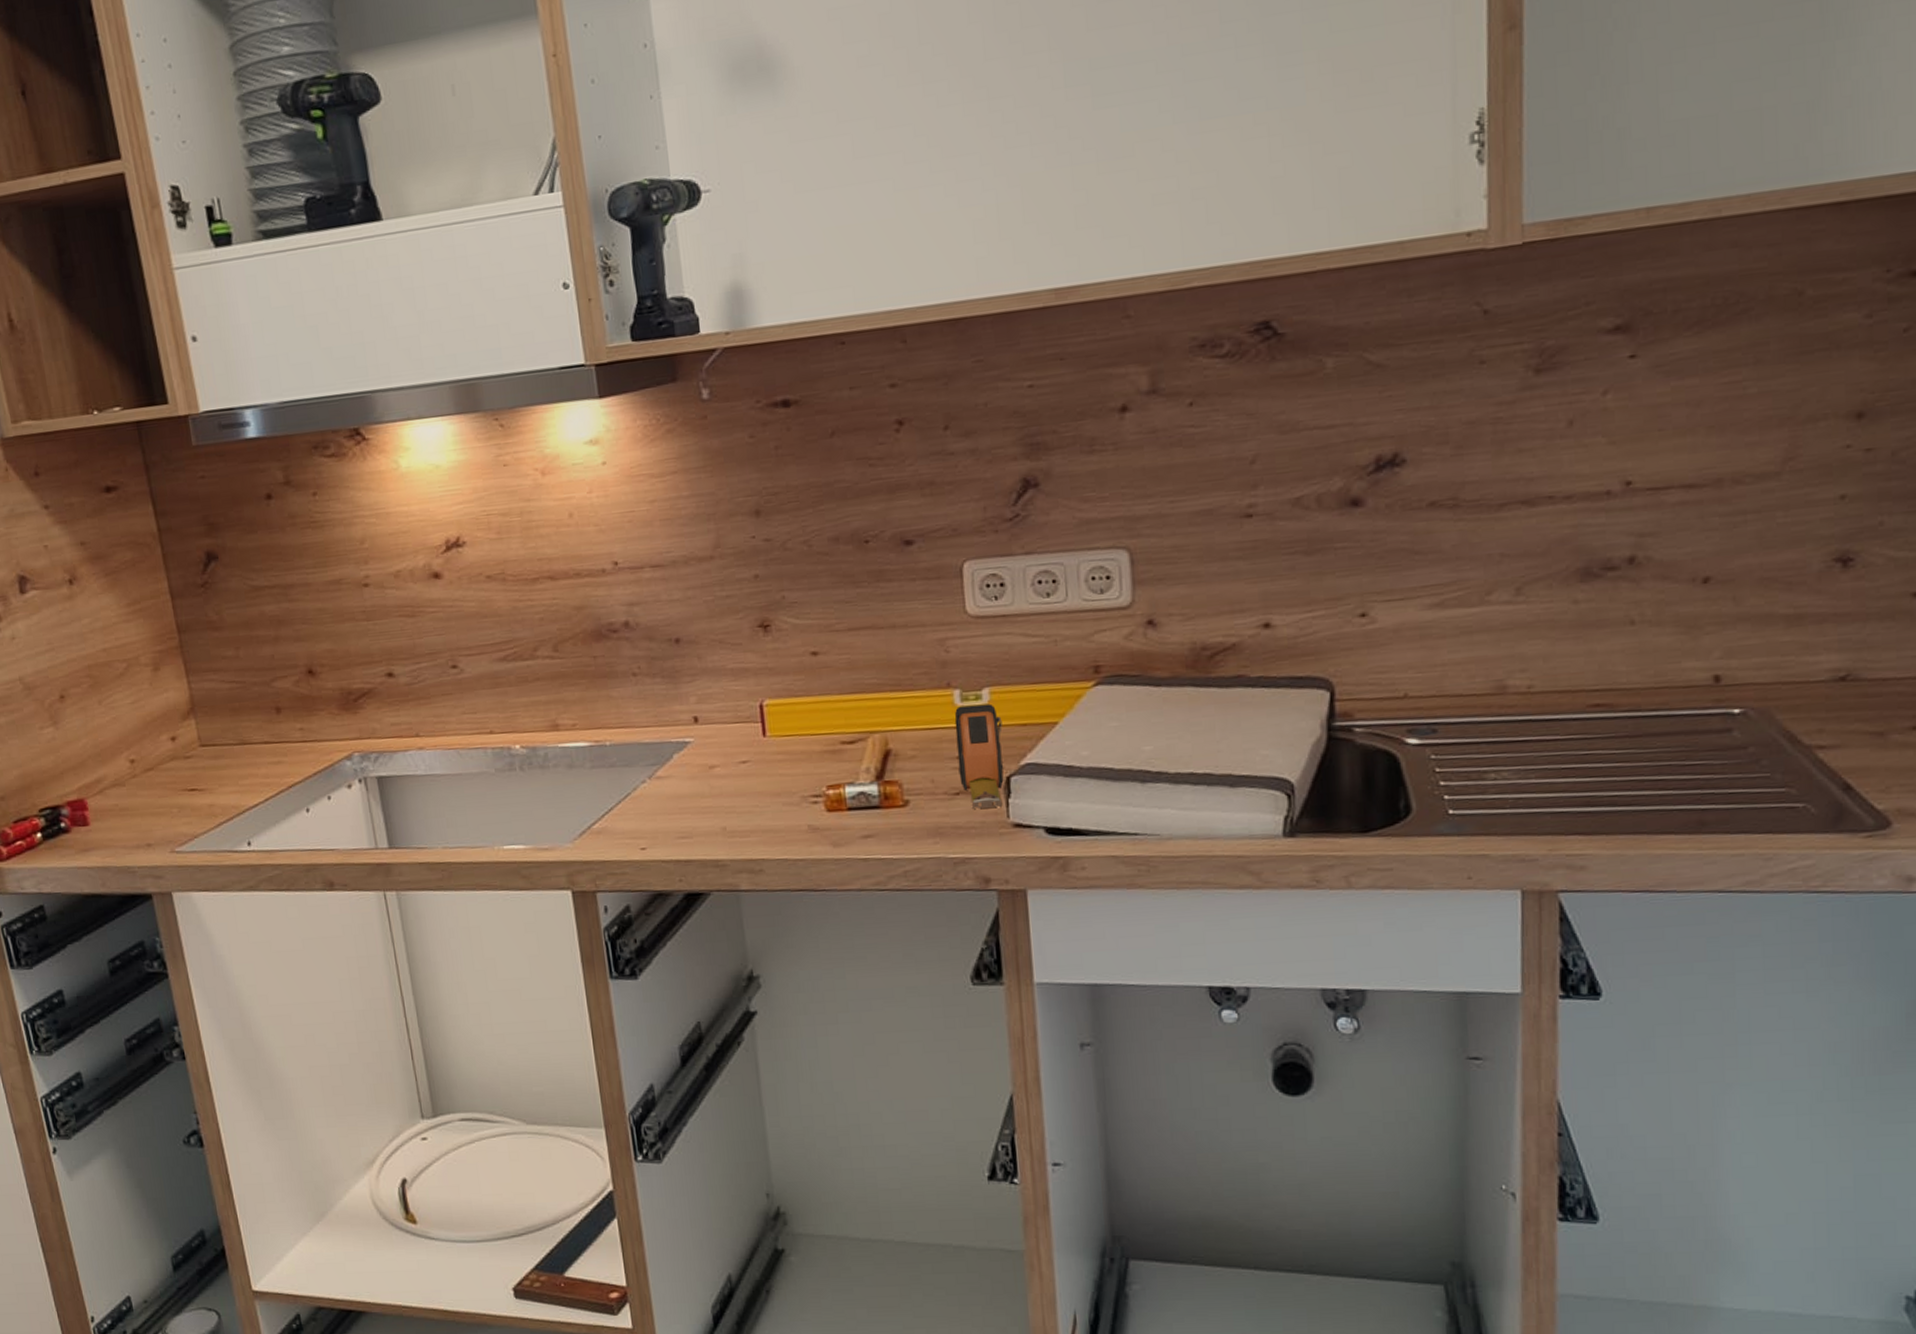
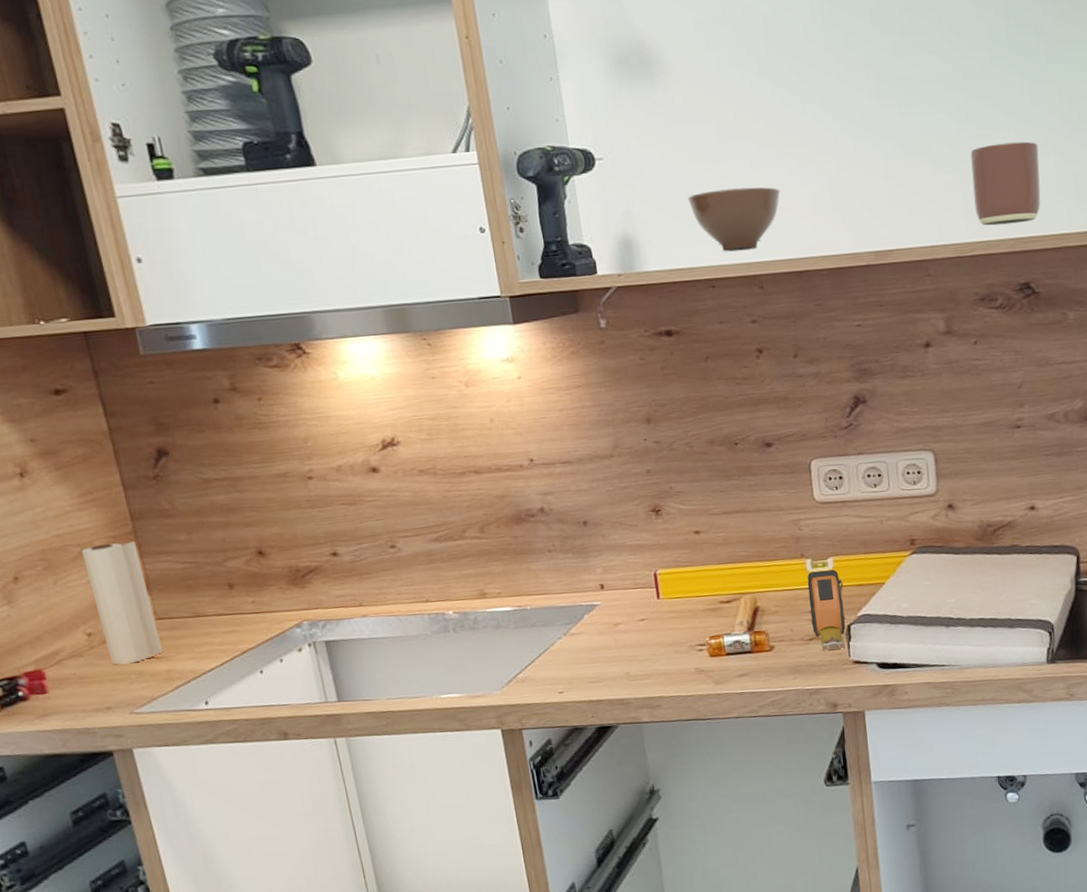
paper towel roll: none [126,657,206,797] -> present [81,541,163,665]
bowl: none [813,213,932,299] -> present [687,187,781,252]
mug: none [1189,131,1289,248] -> present [970,141,1041,226]

